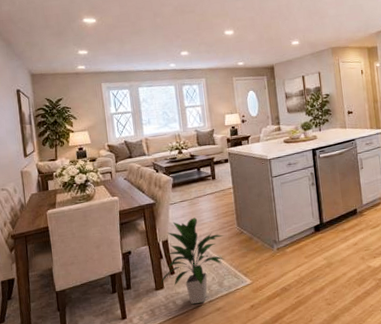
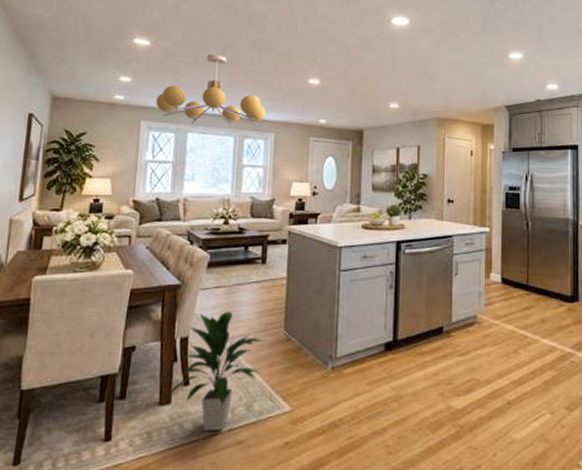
chandelier: none [109,22,196,80] -> present [156,54,266,127]

